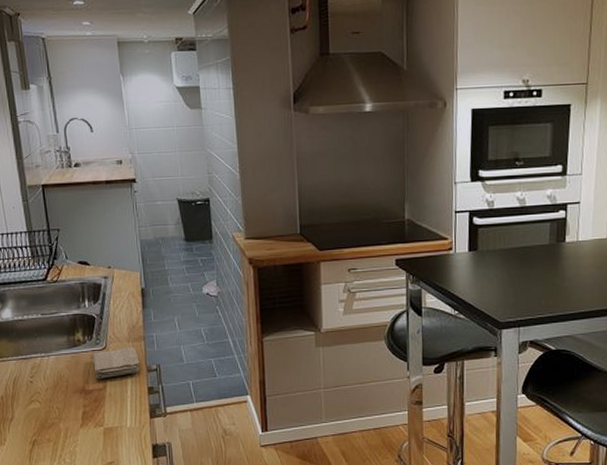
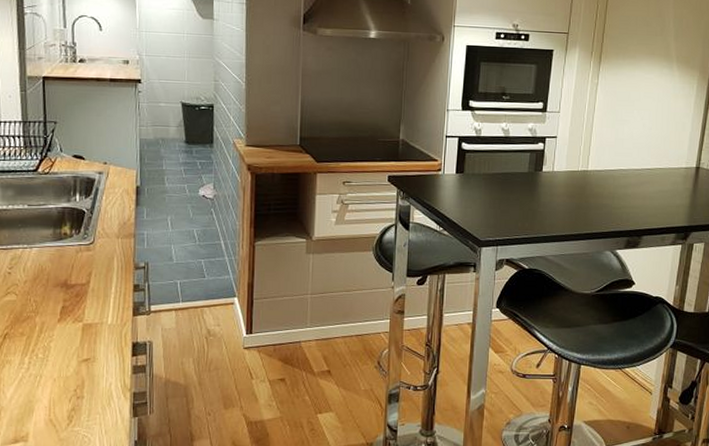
washcloth: present [91,347,140,379] -> none [77,243,128,274]

